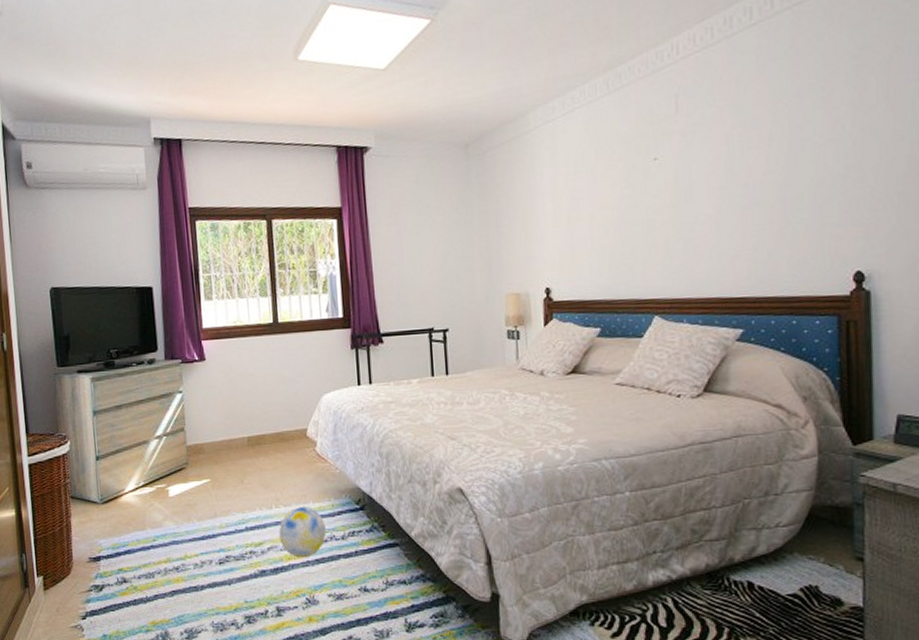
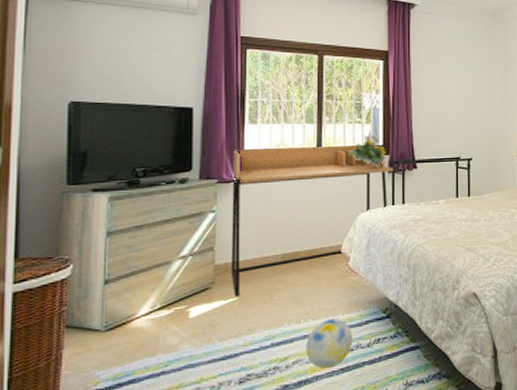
desk: none [192,318,358,478] -> present [231,145,394,297]
flowering plant: none [306,306,348,343] -> present [348,135,386,167]

